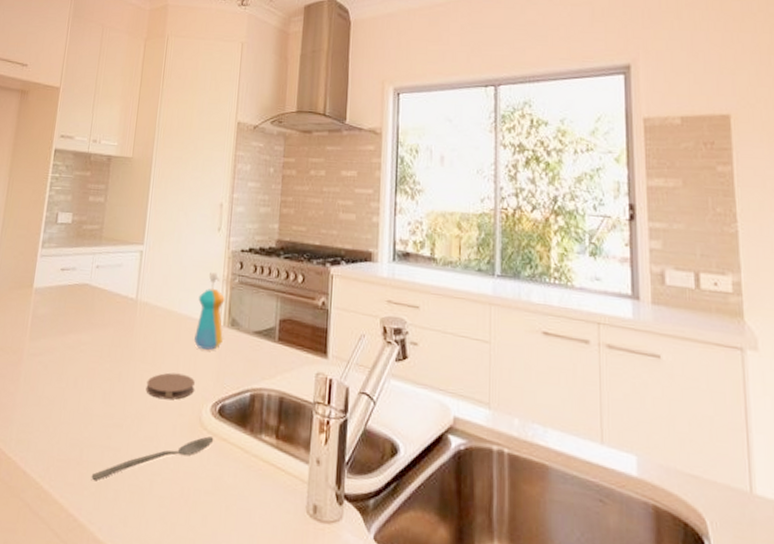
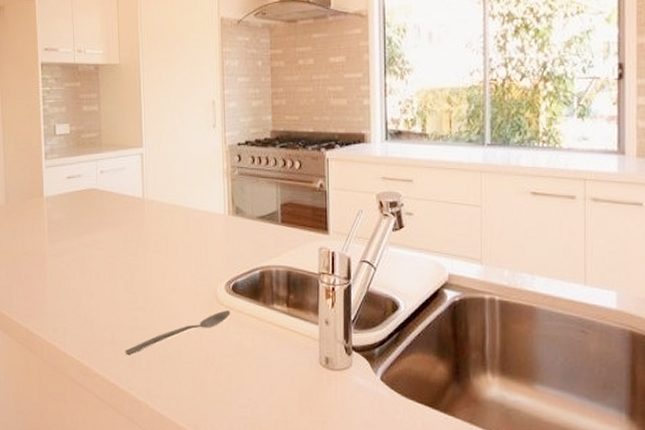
coaster: present [146,372,195,400] -> none [163,260,208,283]
soap dispenser: present [194,272,225,350] -> none [202,167,229,237]

